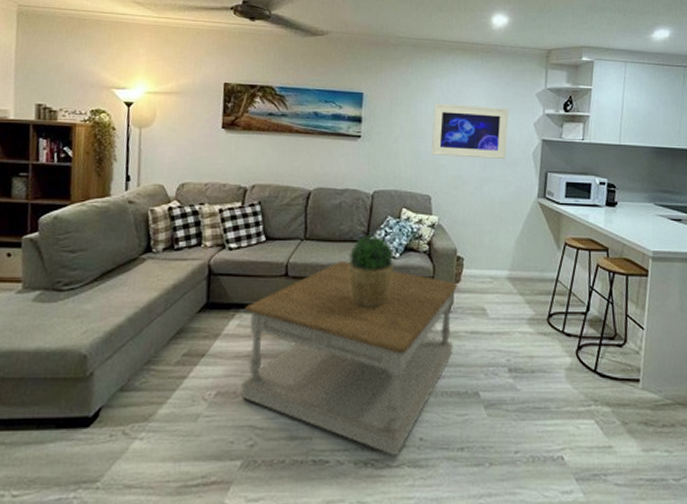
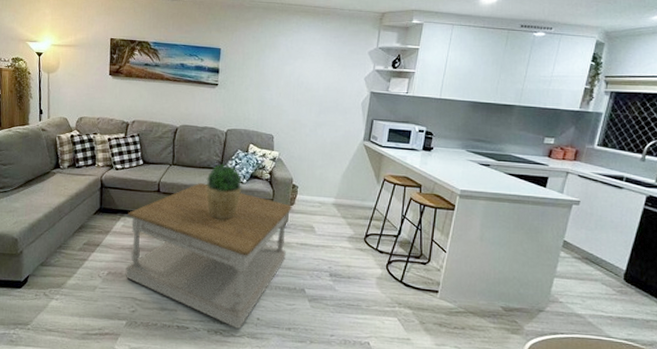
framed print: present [431,103,509,160] -> none [275,58,343,108]

